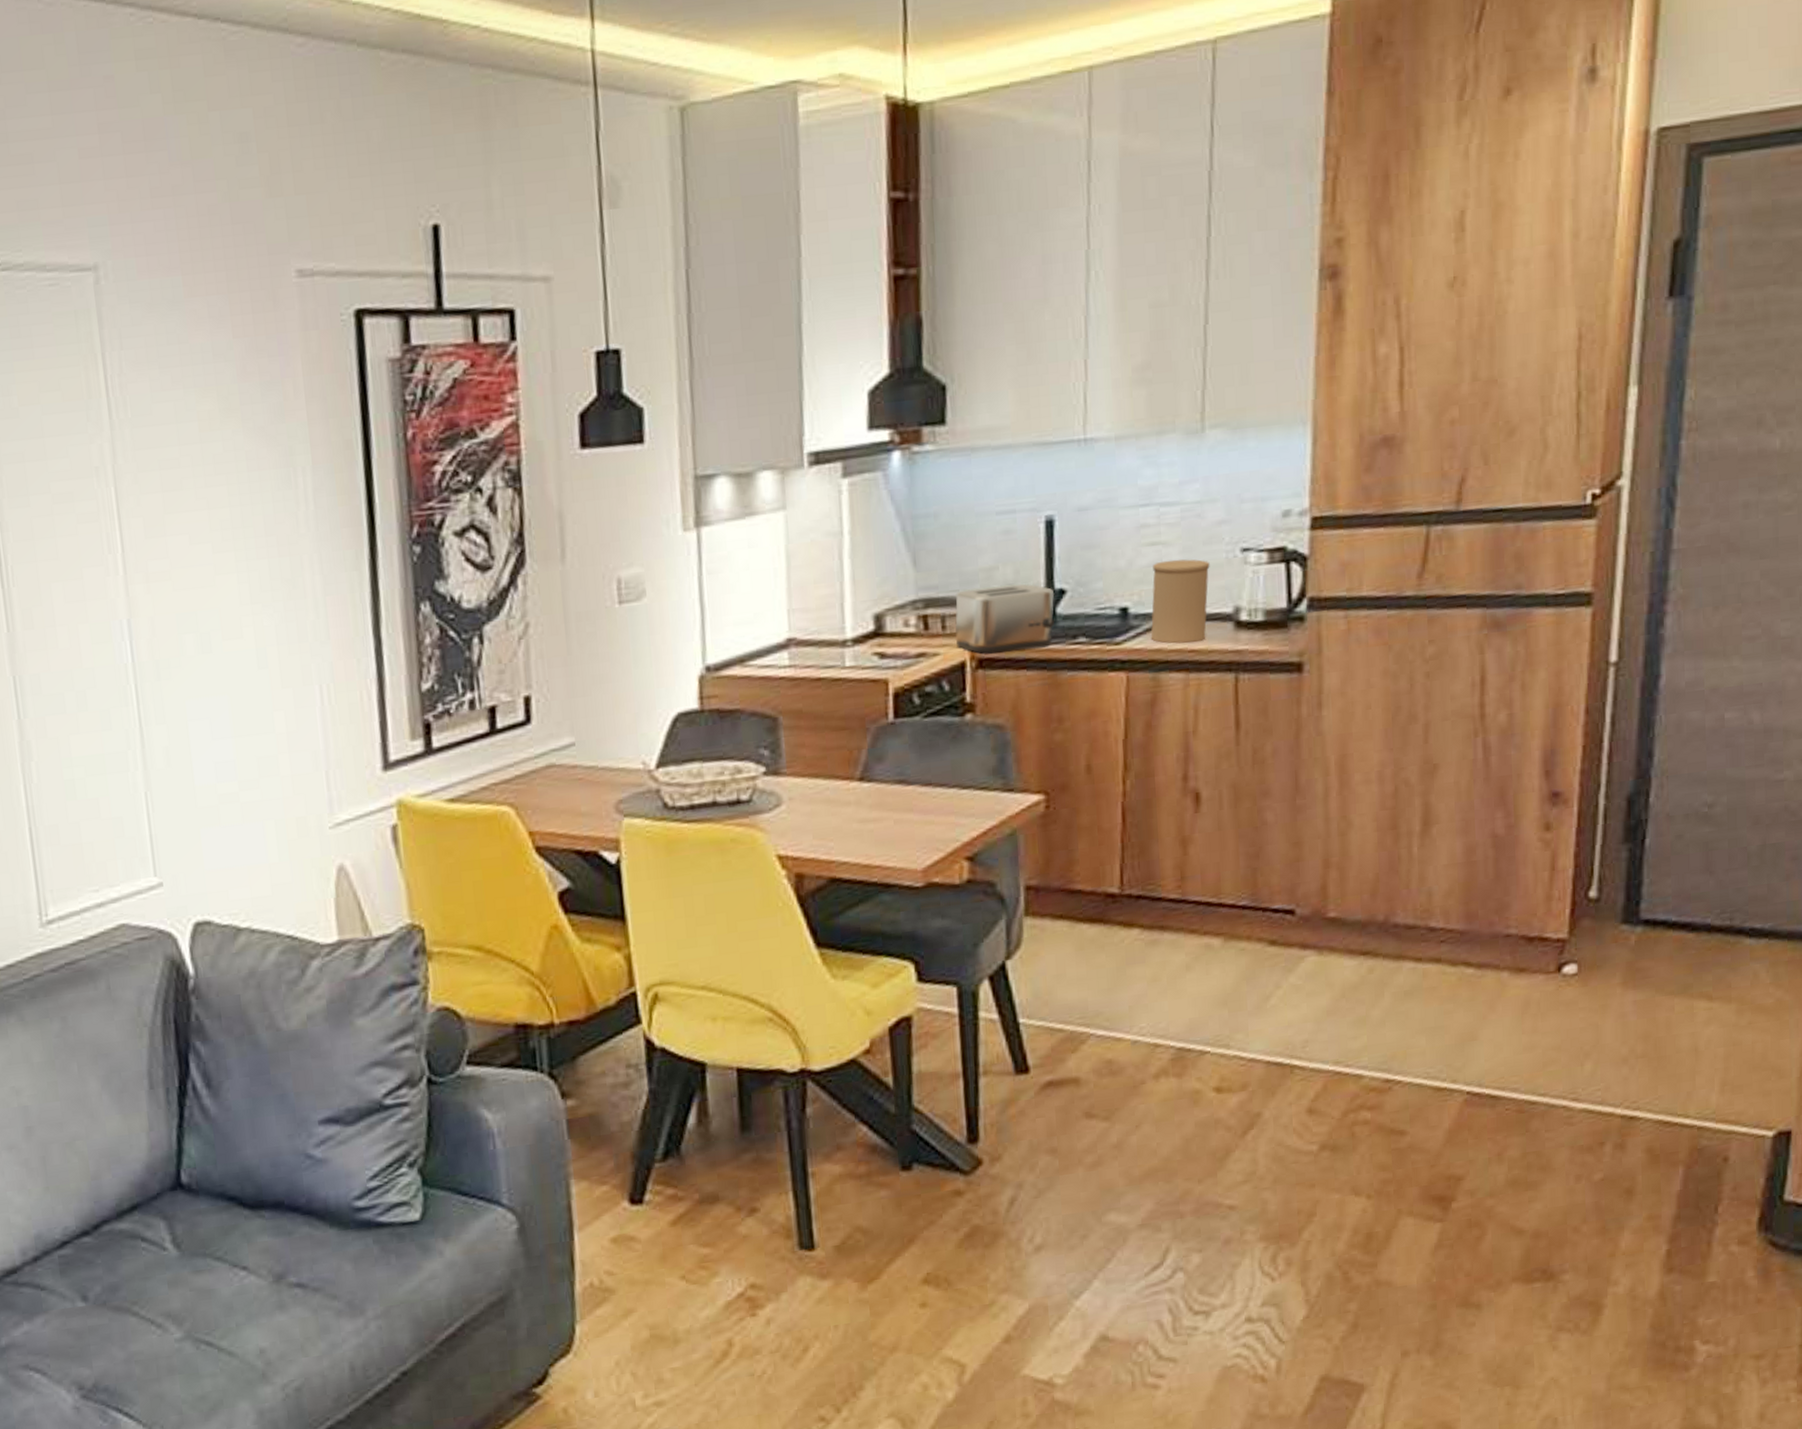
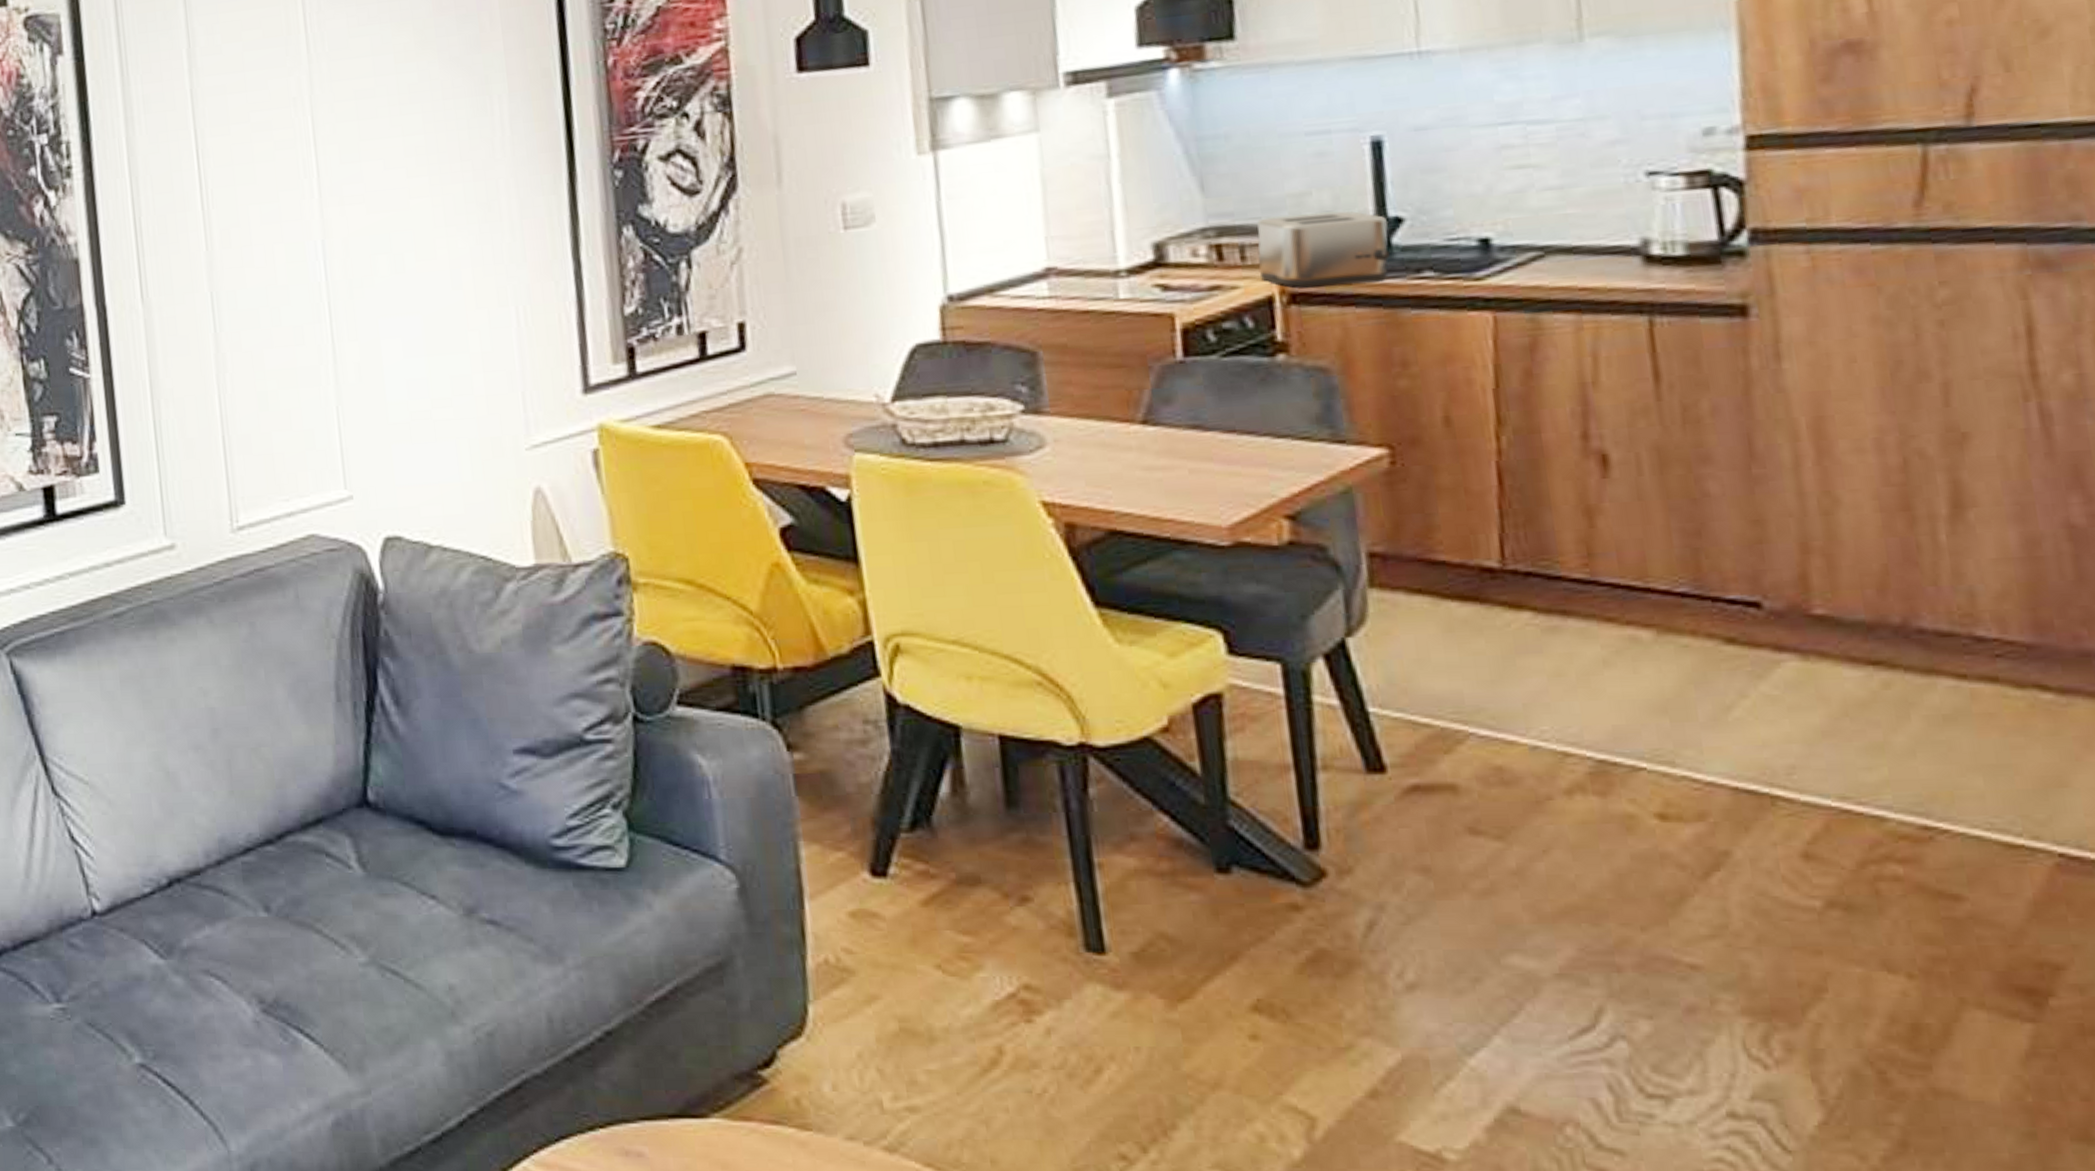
canister: present [1150,559,1210,644] -> none [1521,184,1603,280]

